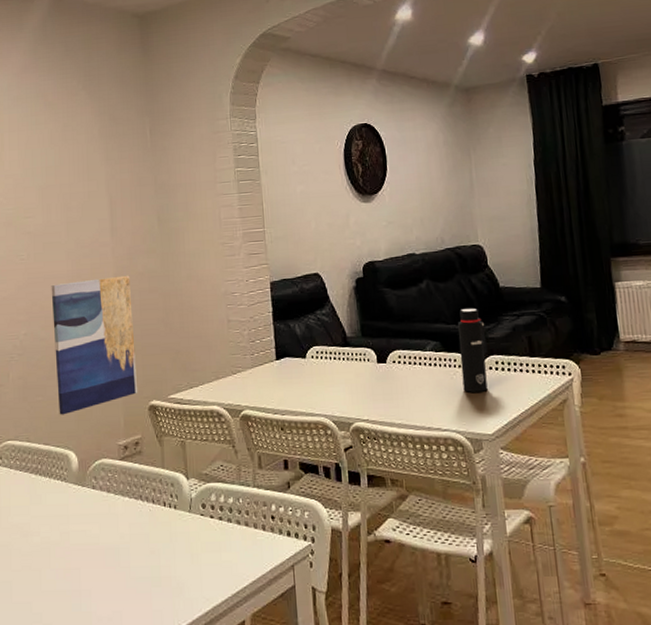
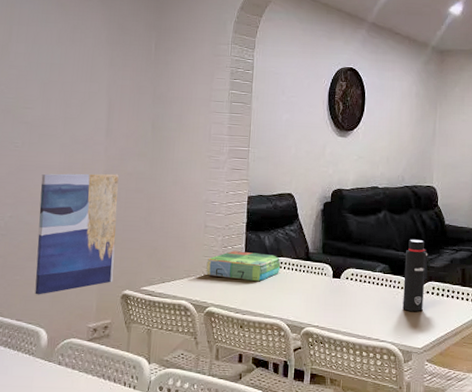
board game: none [235,344,317,377] -> present [206,251,281,282]

